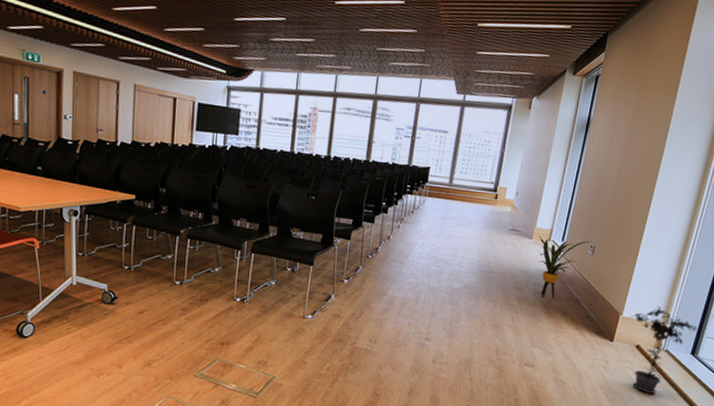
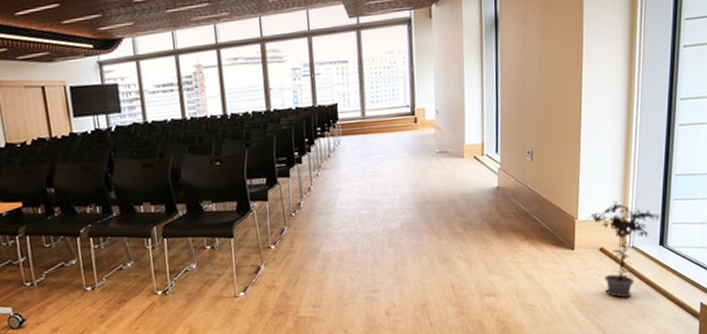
house plant: present [534,235,593,298] -> none [467,146,529,218]

